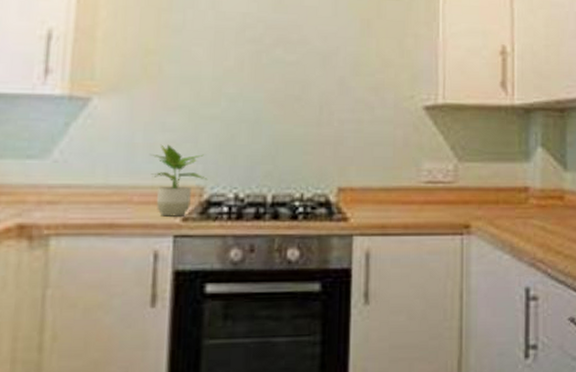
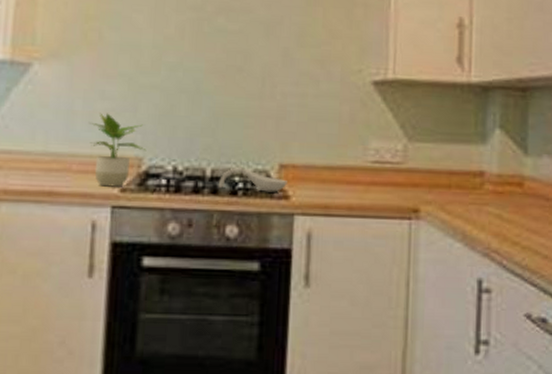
spoon rest: none [278,193,346,215] -> present [218,168,287,192]

